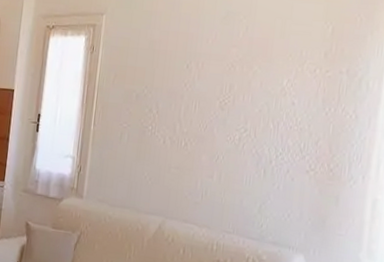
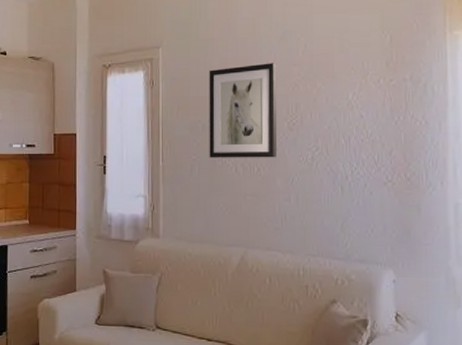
wall art: none [139,41,216,135] -> present [209,63,277,158]

